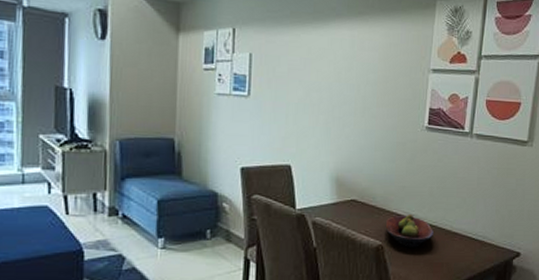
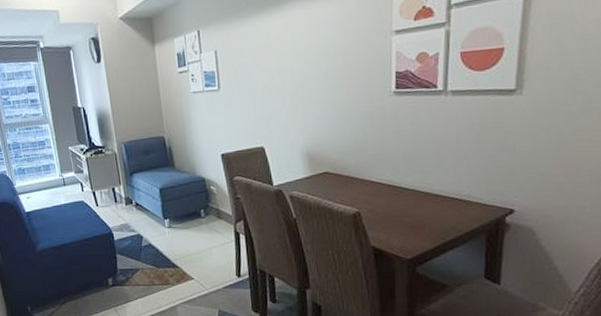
fruit bowl: present [385,215,433,247] -> none [360,181,412,213]

